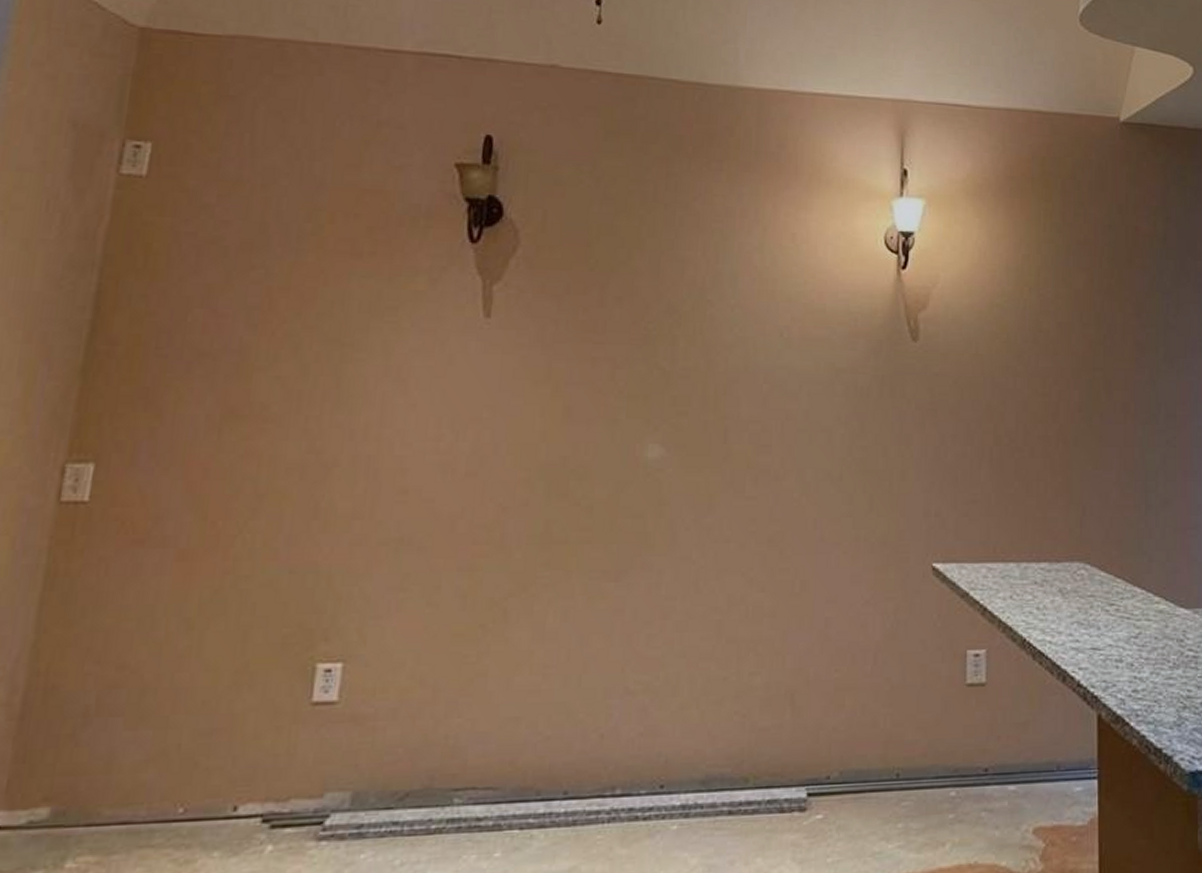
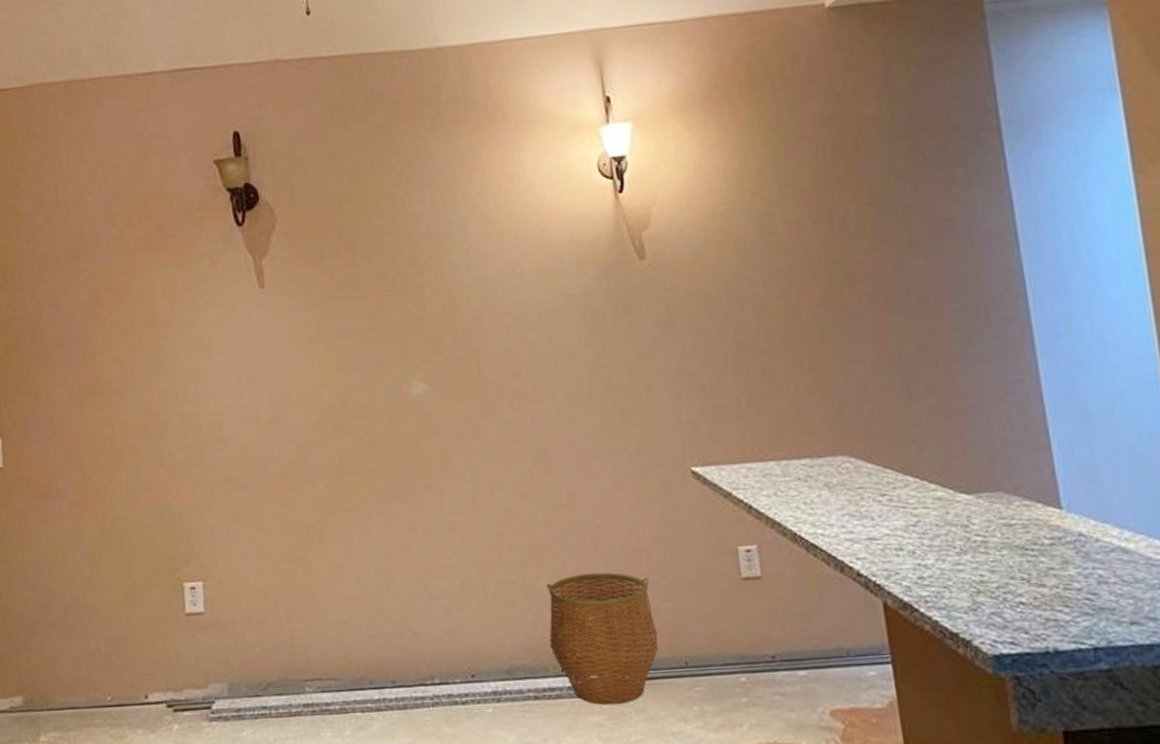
basket: none [755,672,873,822] -> present [546,572,658,706]

